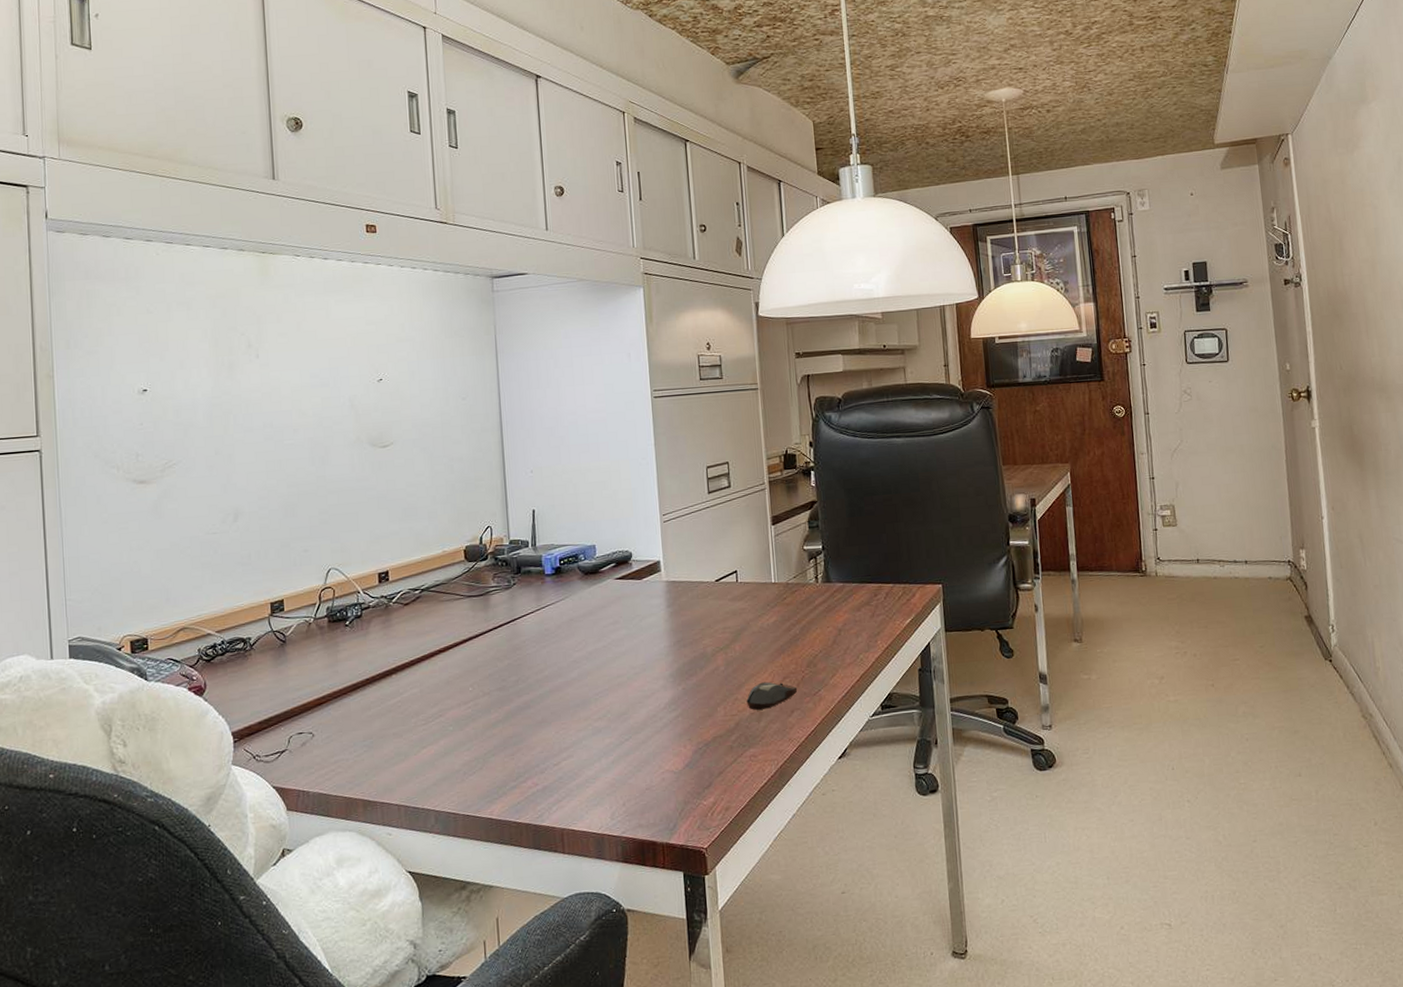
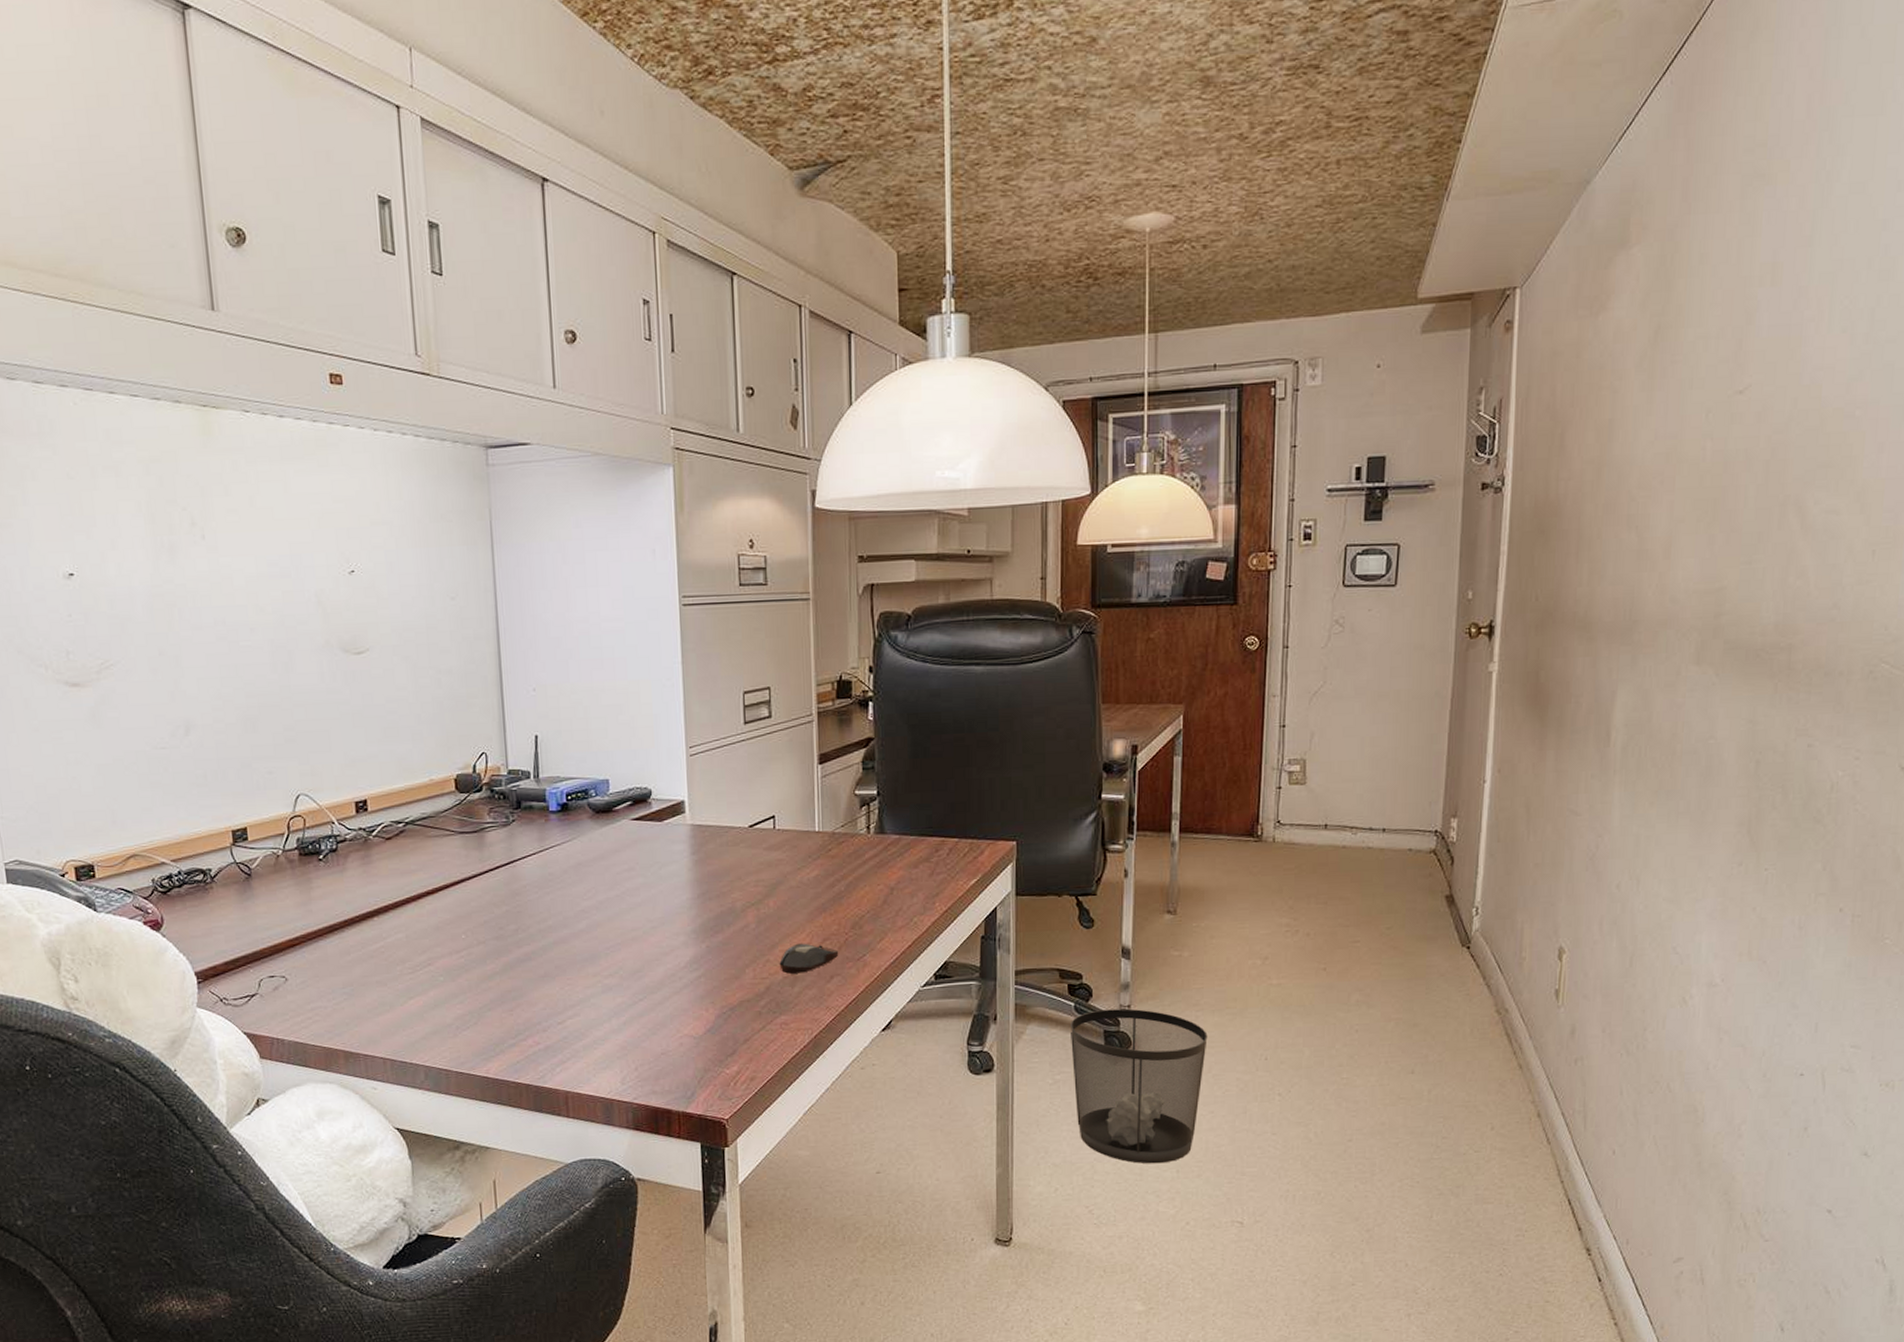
waste bin: none [1002,728,1121,872] -> present [1071,1008,1208,1164]

